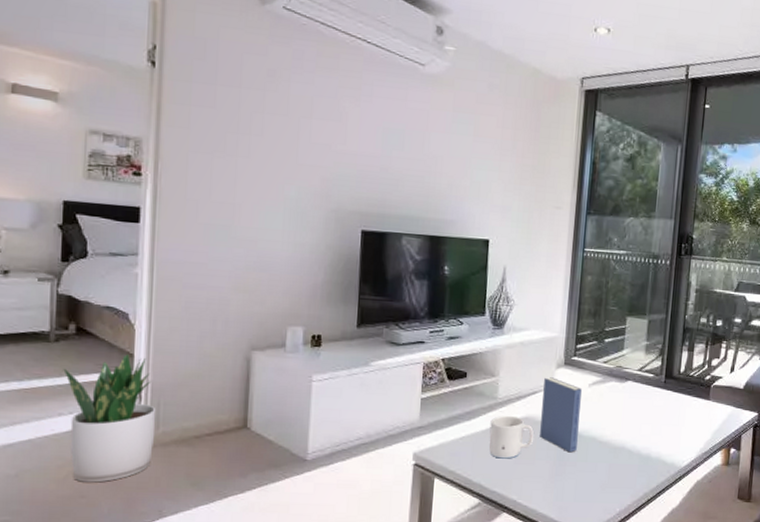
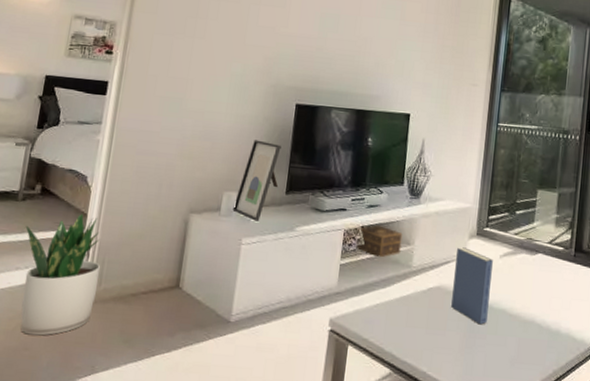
picture frame: none [299,270,350,357] -> present [232,140,282,222]
decorative box: none [437,357,486,391] -> present [356,225,403,258]
mug: present [489,415,535,459] -> none [402,284,446,329]

